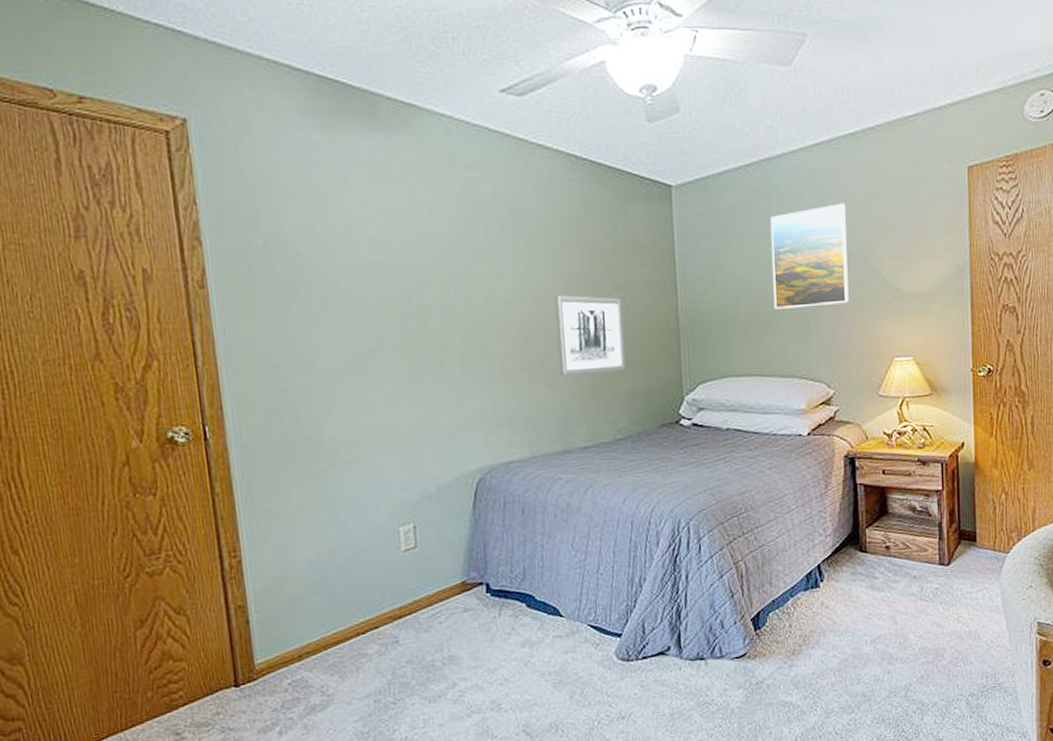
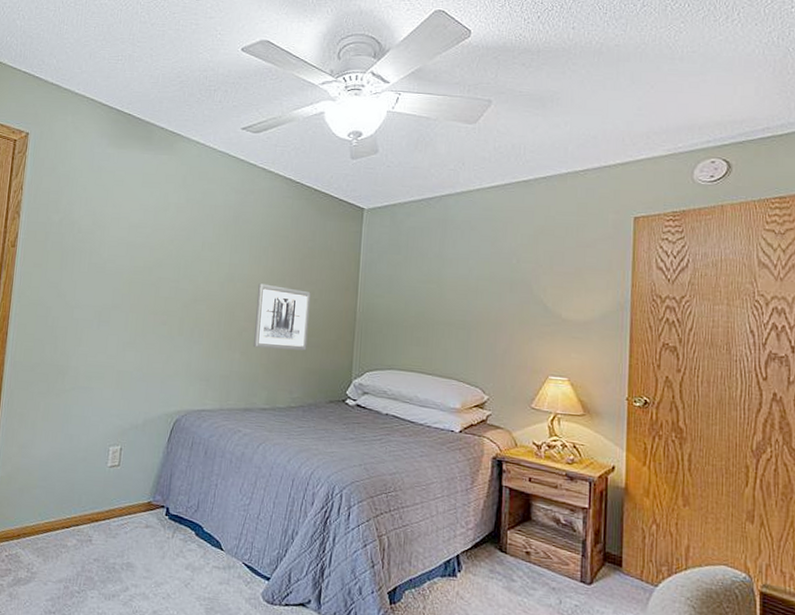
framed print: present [770,203,849,309] -> none [440,236,514,322]

